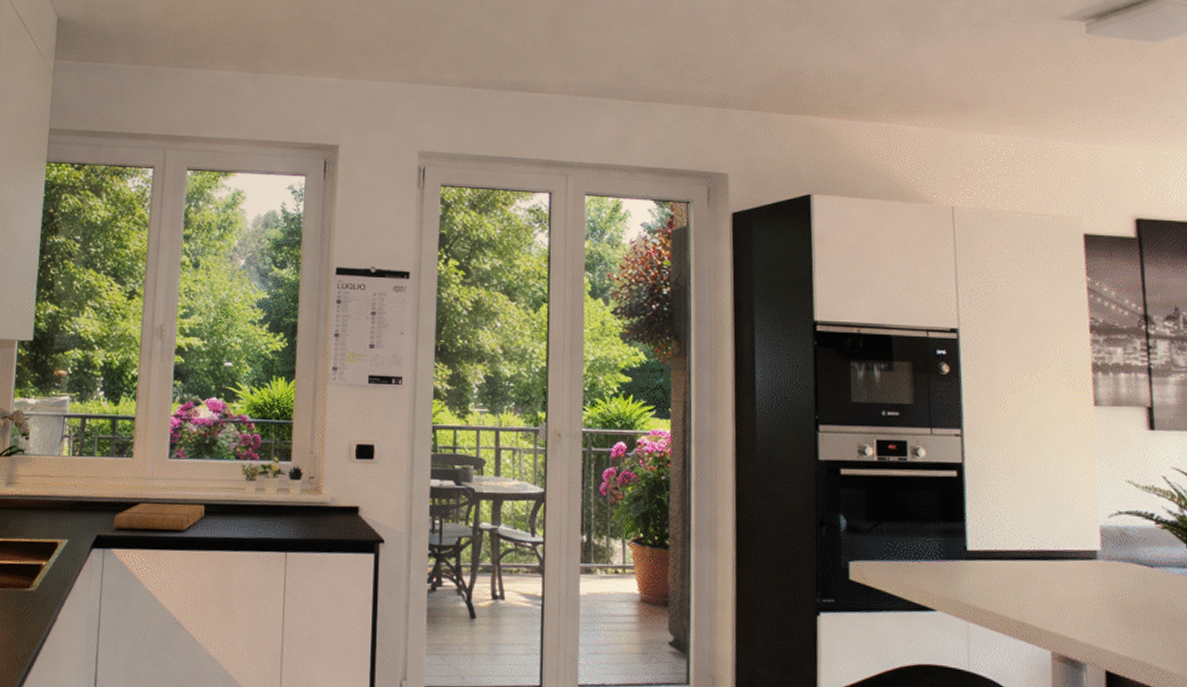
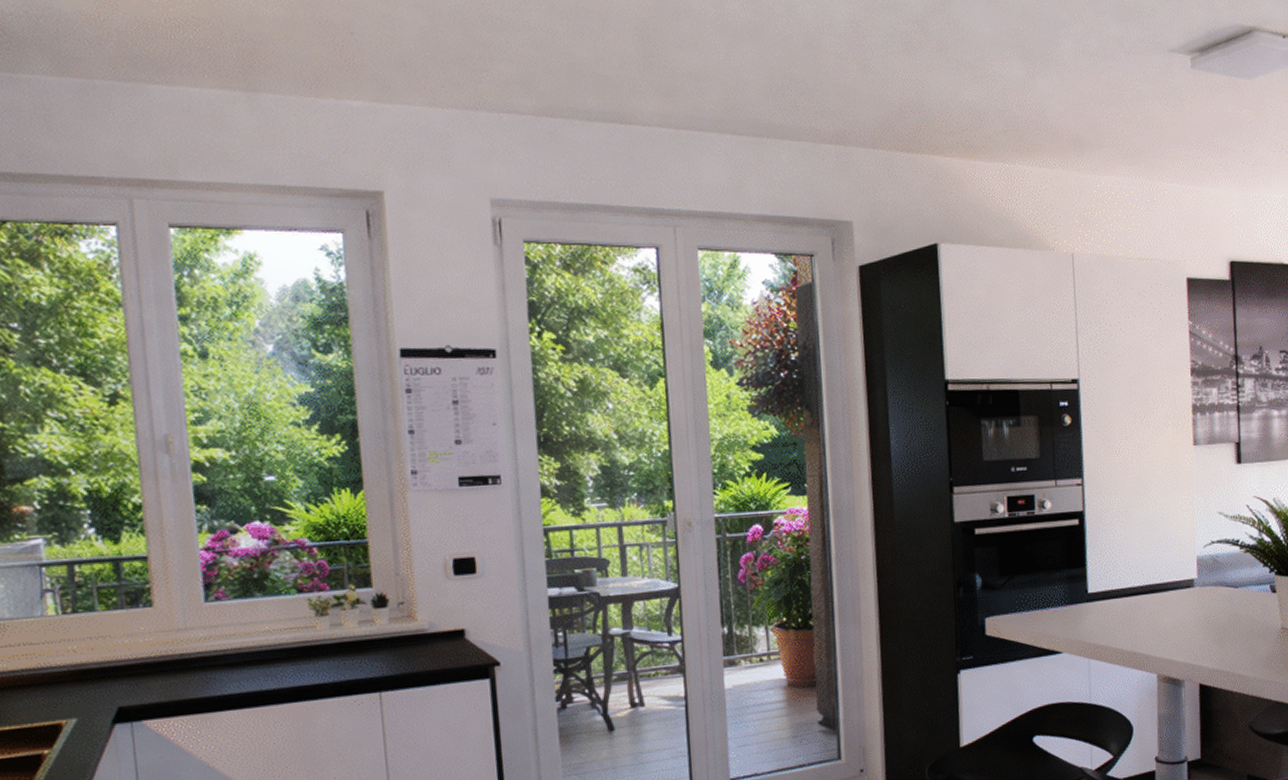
cutting board: present [114,503,205,531] -> none [139,651,266,696]

